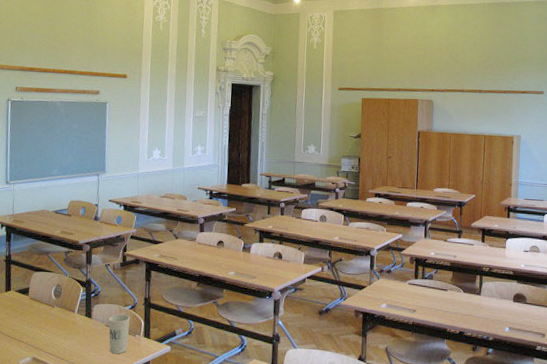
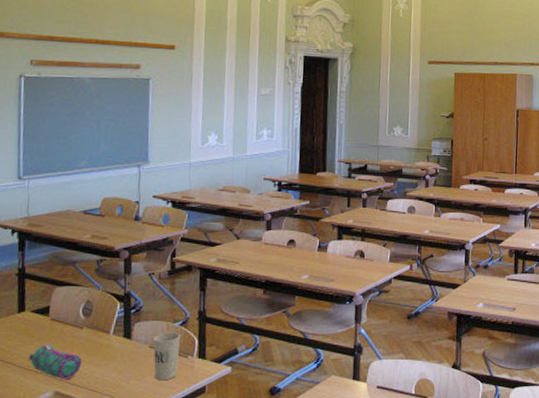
pencil case: none [13,318,54,349] -> present [29,344,82,380]

